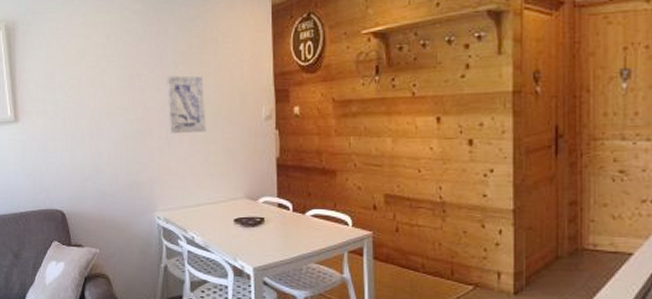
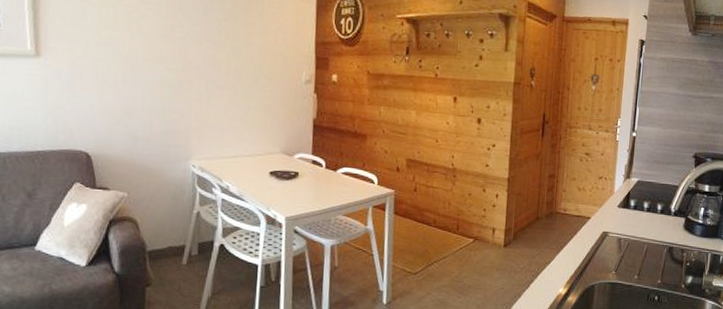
wall art: present [166,75,206,134] -> none [209,31,248,89]

